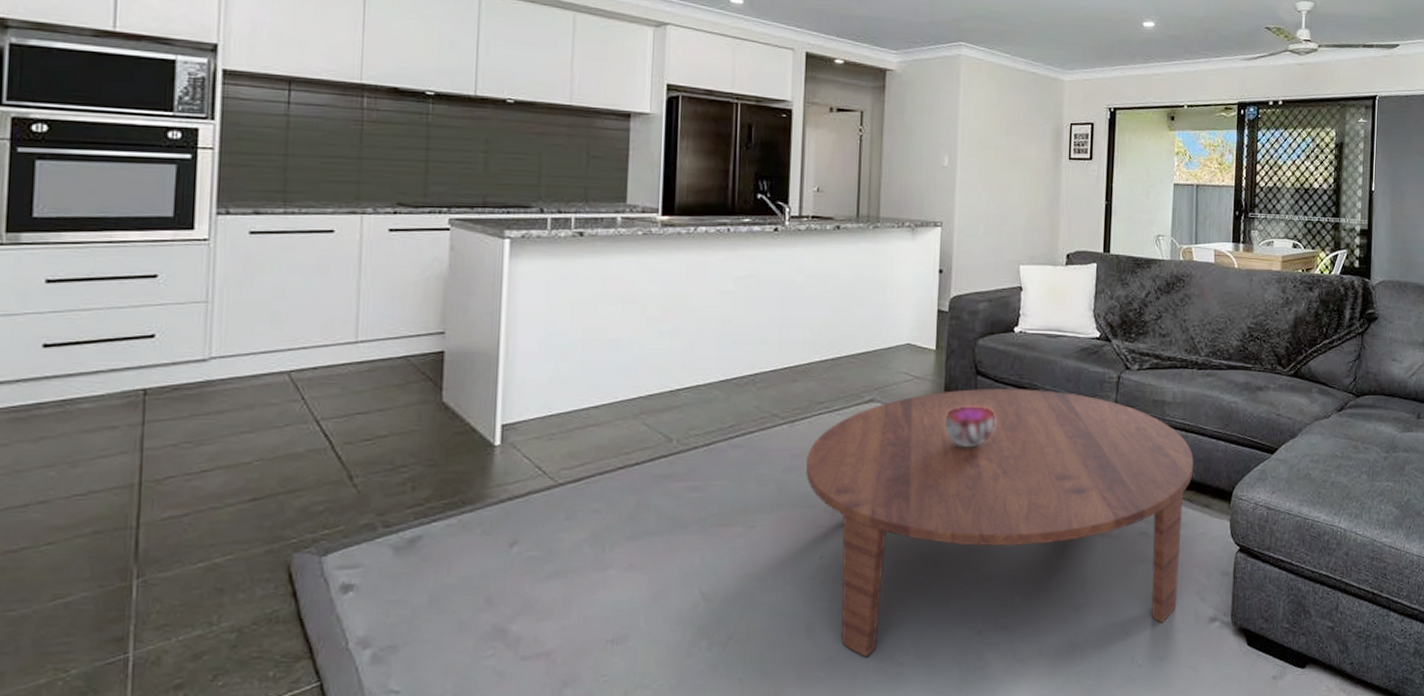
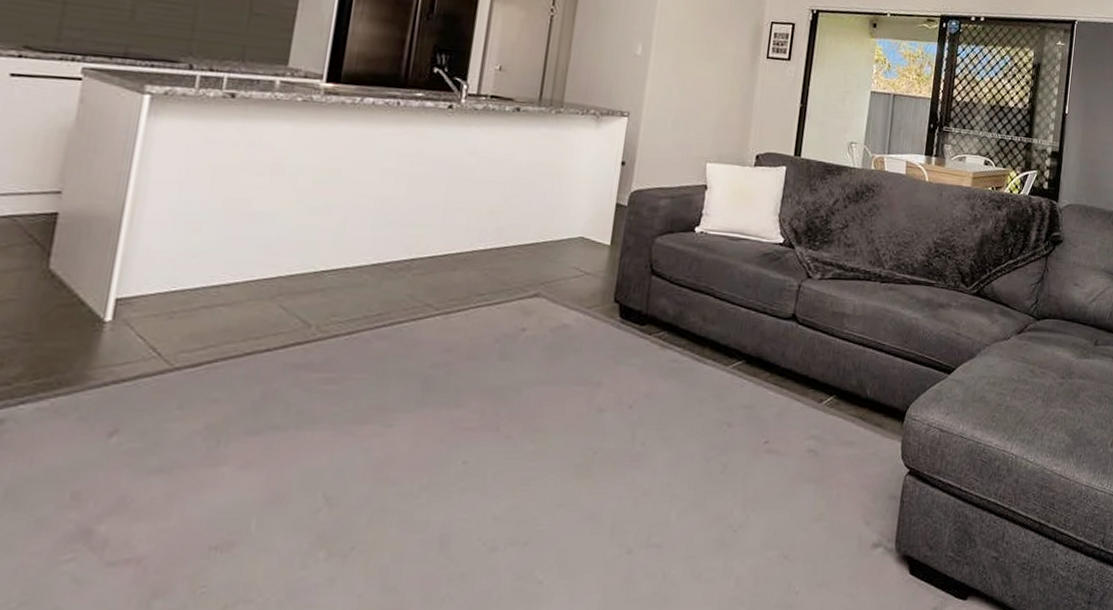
coffee table: present [806,389,1194,658] -> none [456,289,870,575]
decorative bowl: present [946,406,995,448] -> none [613,307,667,351]

